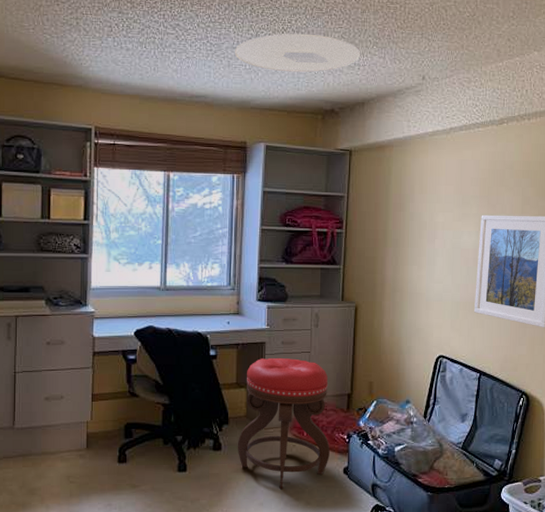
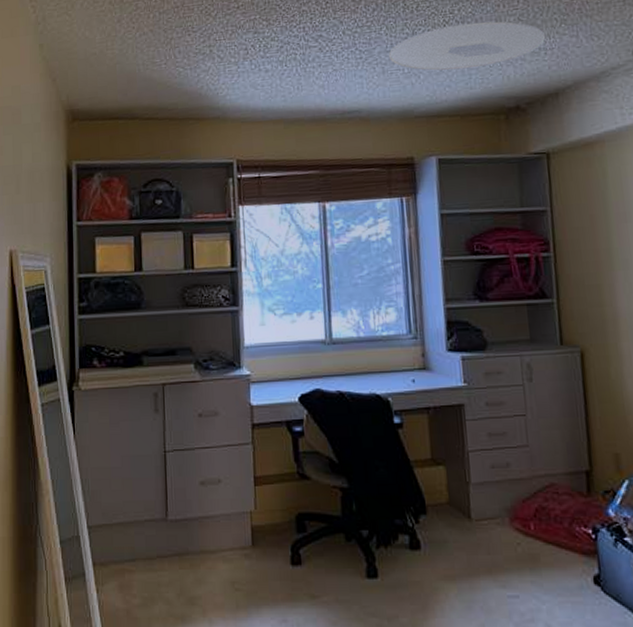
stool: present [237,357,330,490] -> none [440,423,571,606]

